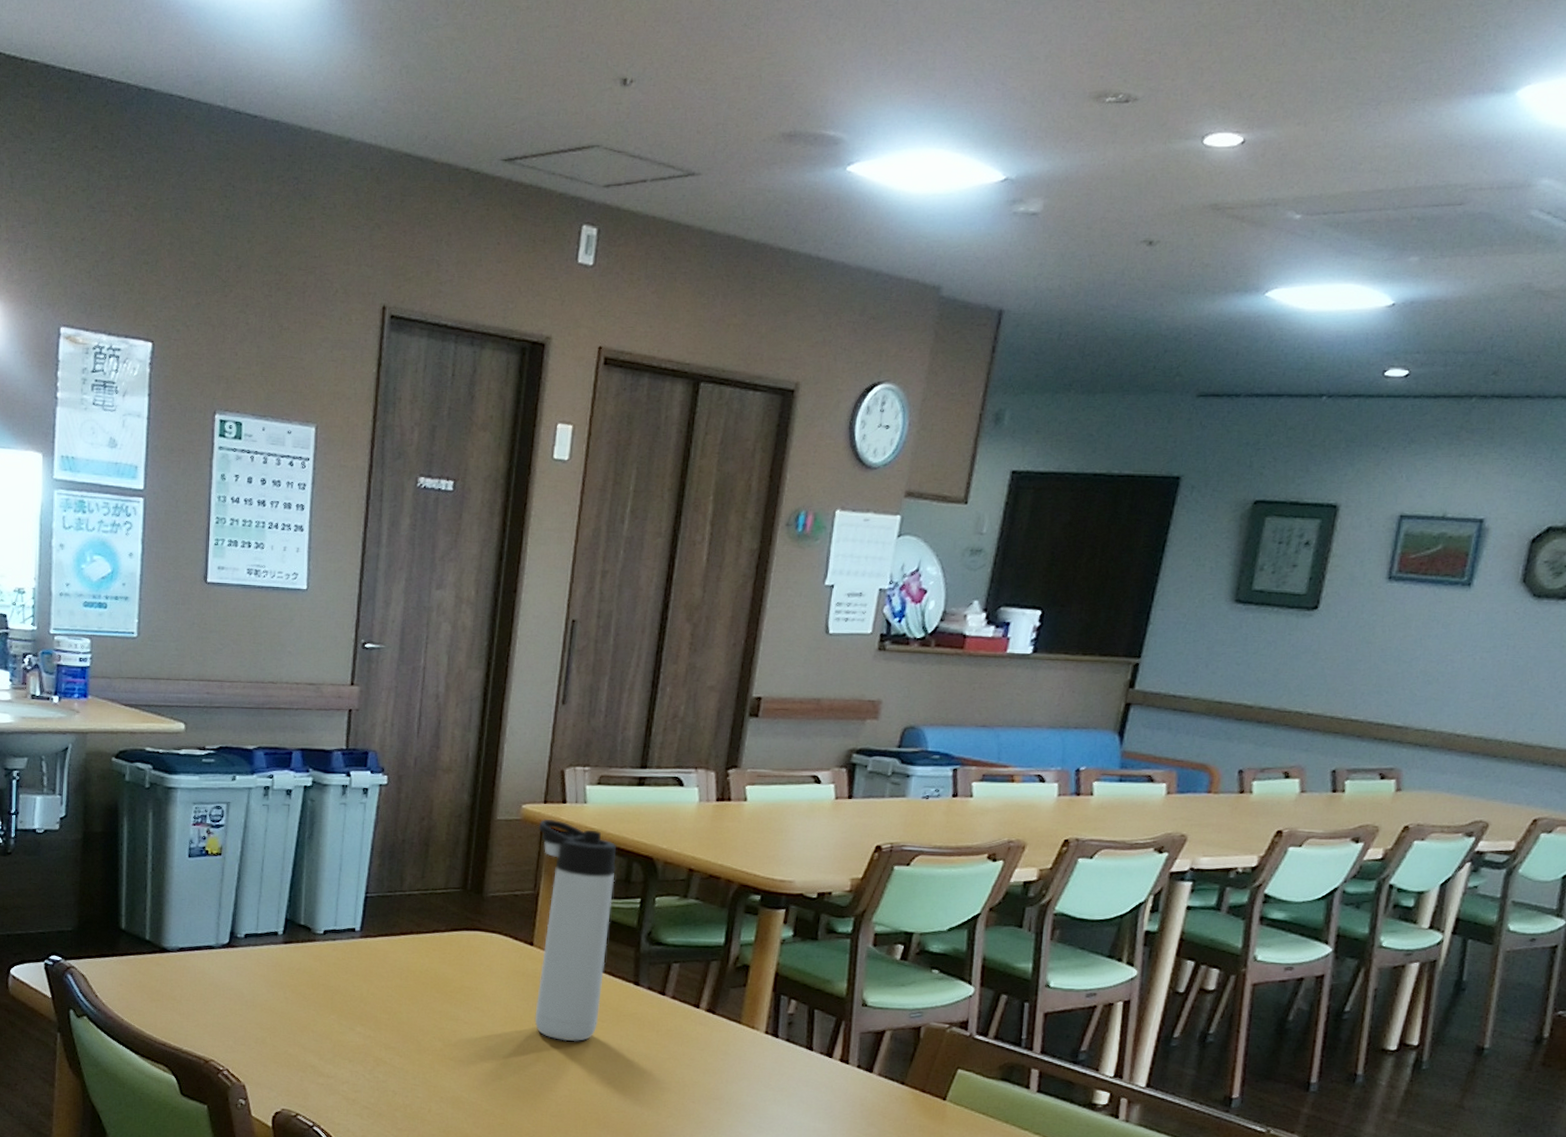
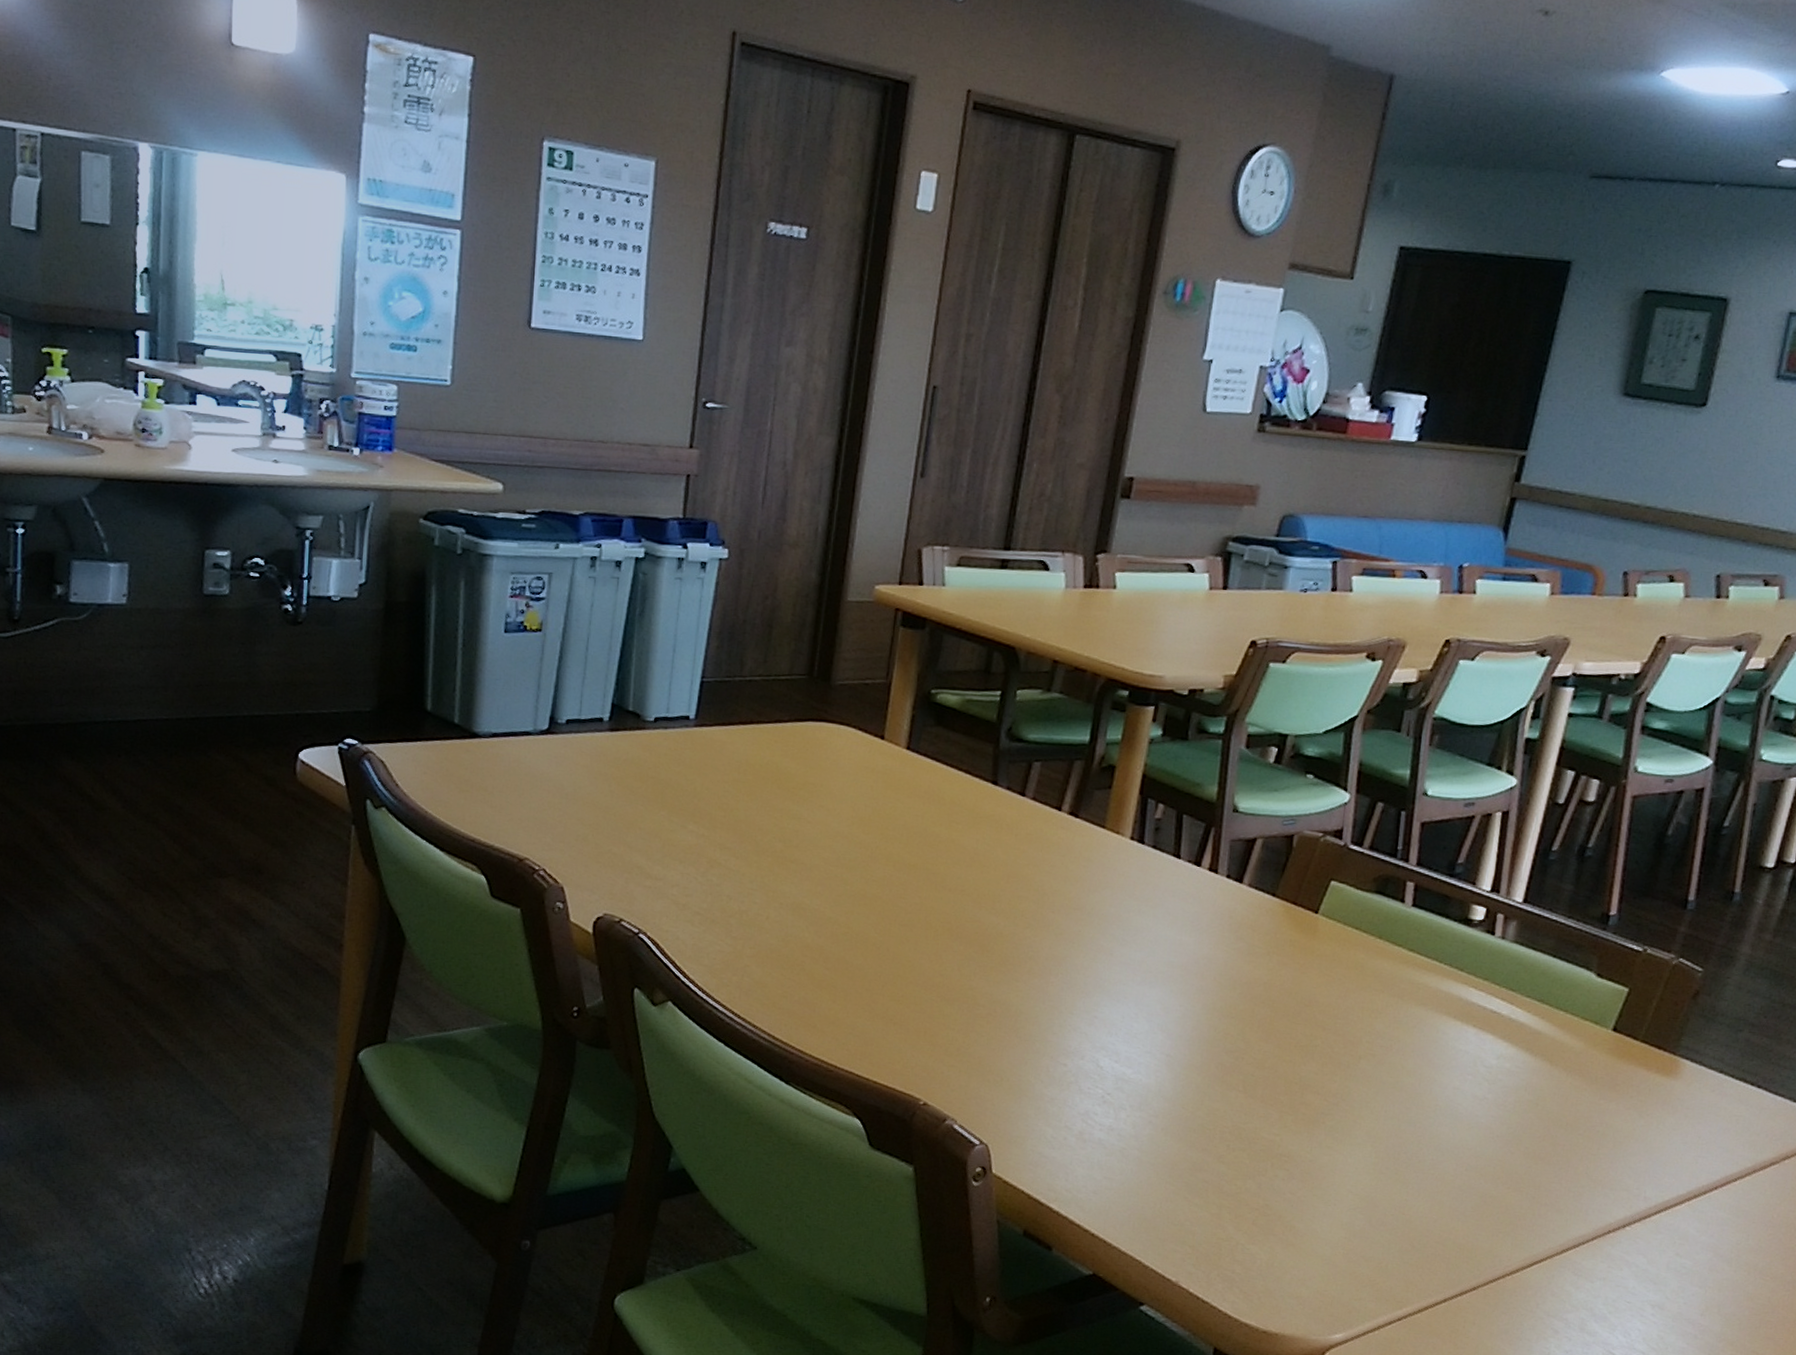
thermos bottle: present [534,818,616,1042] -> none [884,601,976,845]

